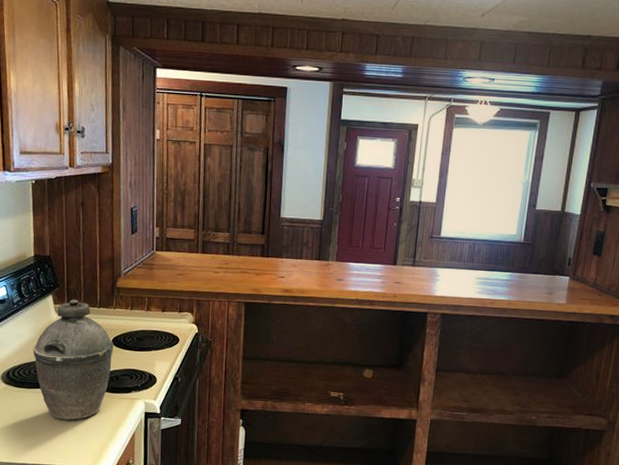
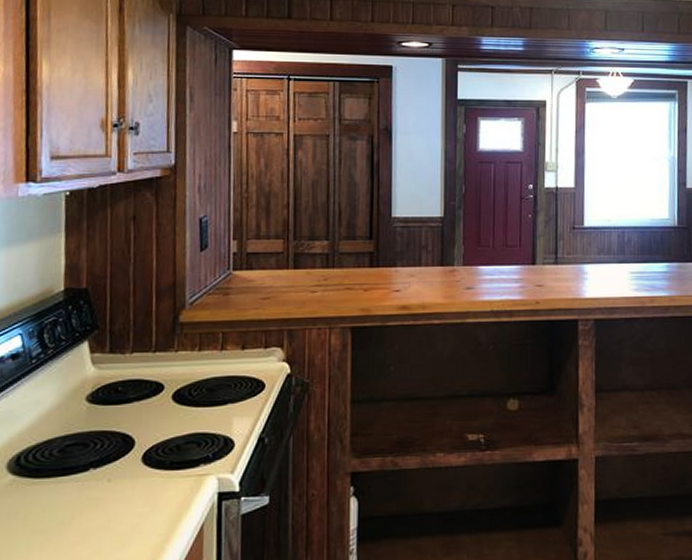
kettle: present [33,299,114,421] -> none [57,344,174,520]

